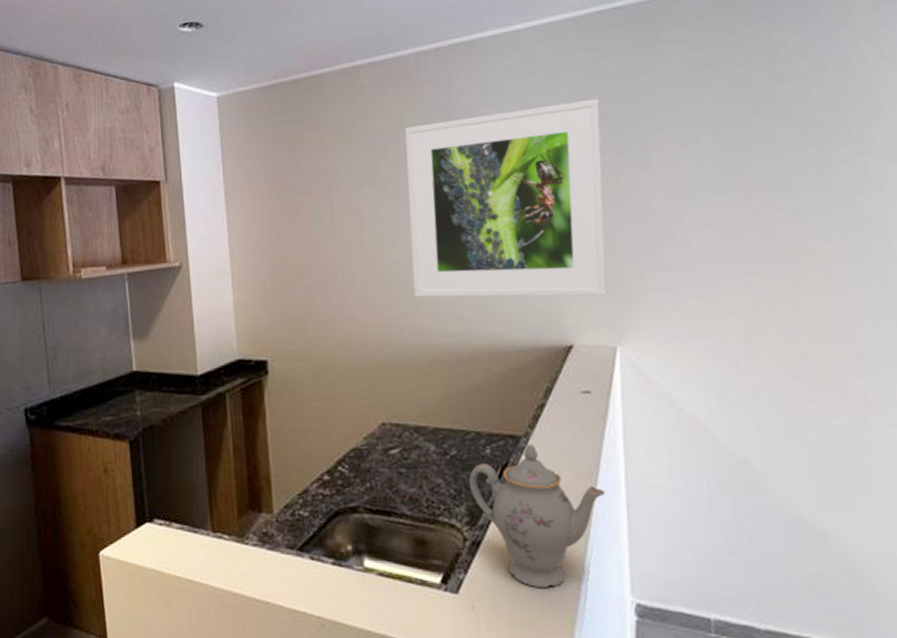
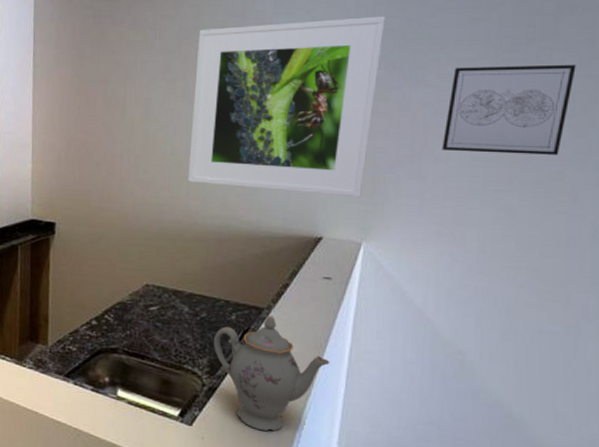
wall art: none [679,133,803,235] -> present [442,64,576,155]

